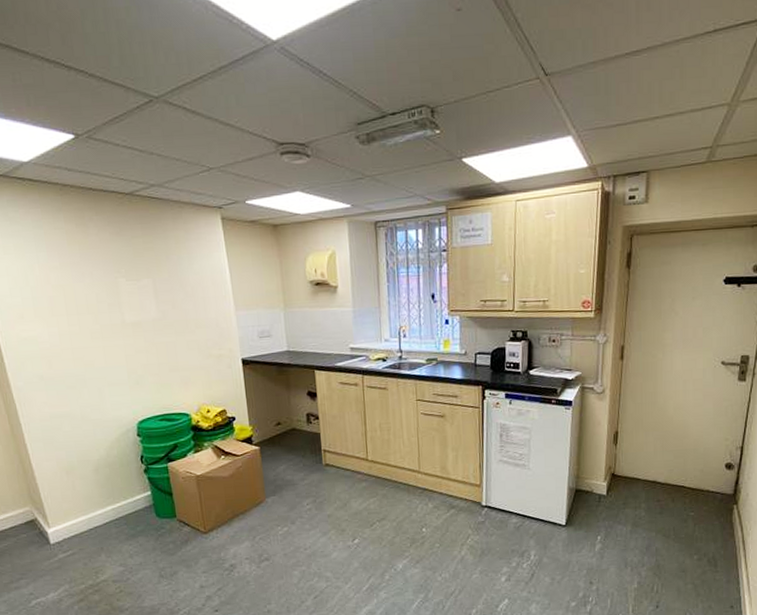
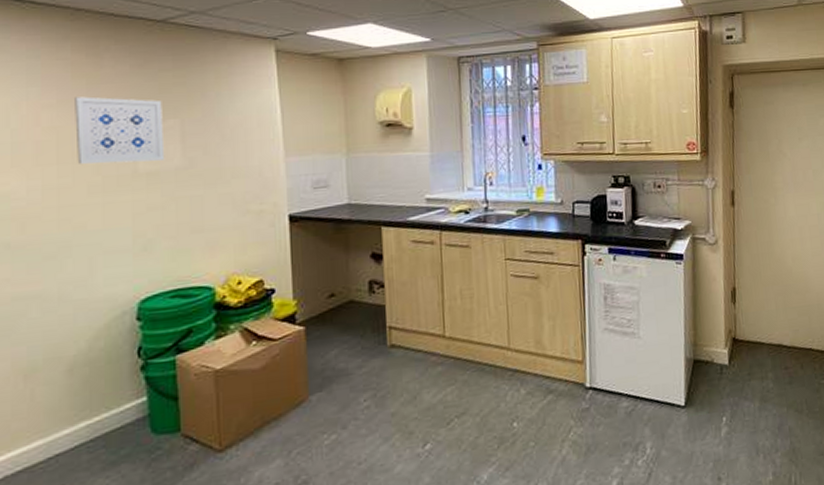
wall art: none [72,260,144,315] -> present [75,96,165,164]

